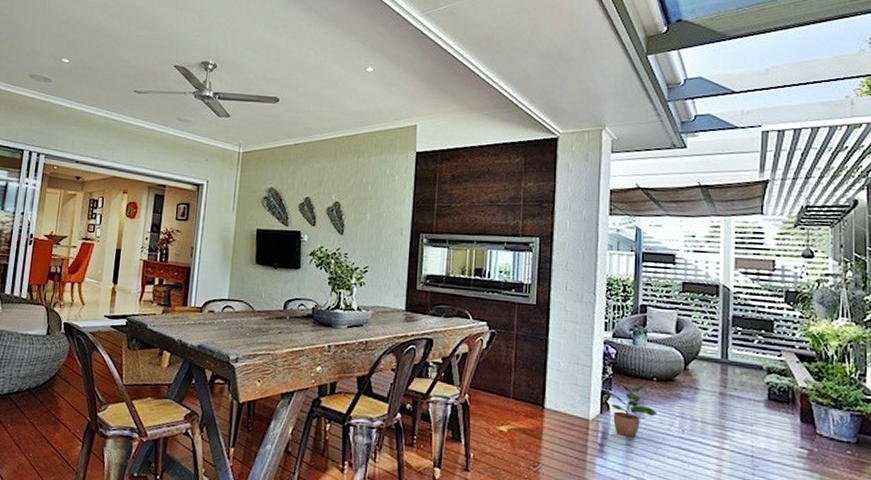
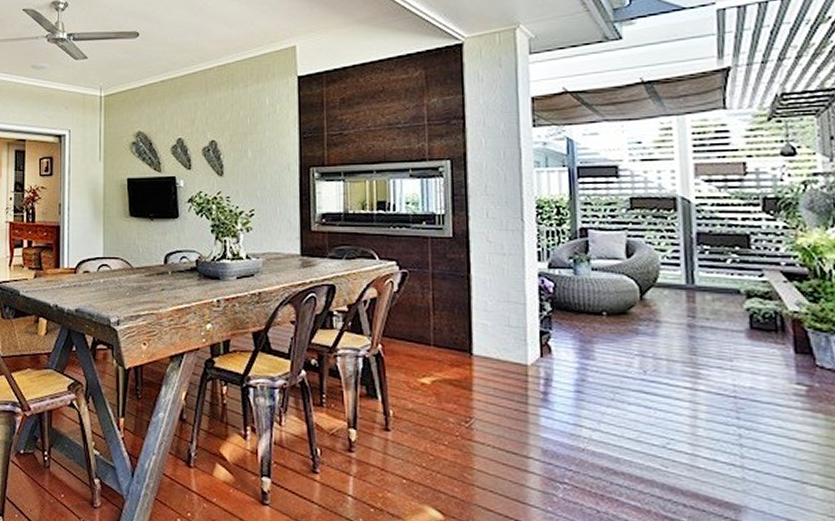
potted plant: present [602,380,658,438] -> none [541,318,611,383]

